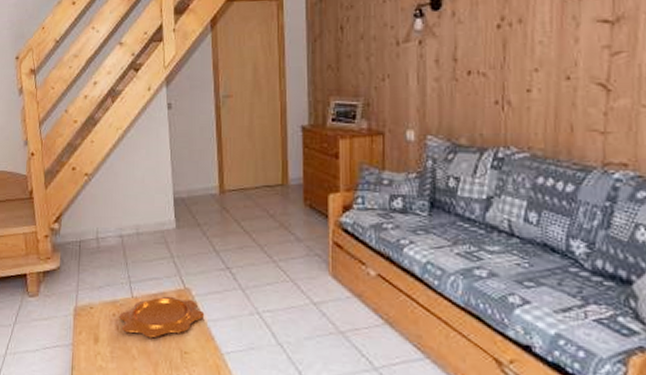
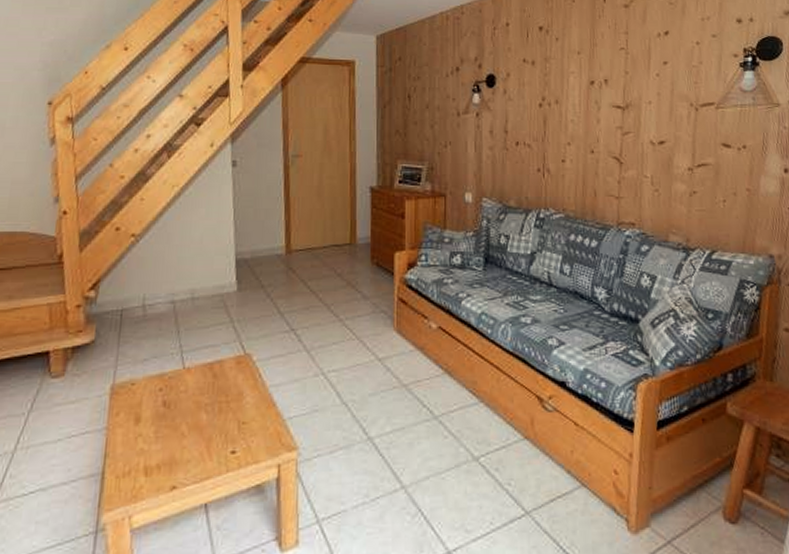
decorative bowl: present [119,296,205,338] -> none [167,363,266,411]

